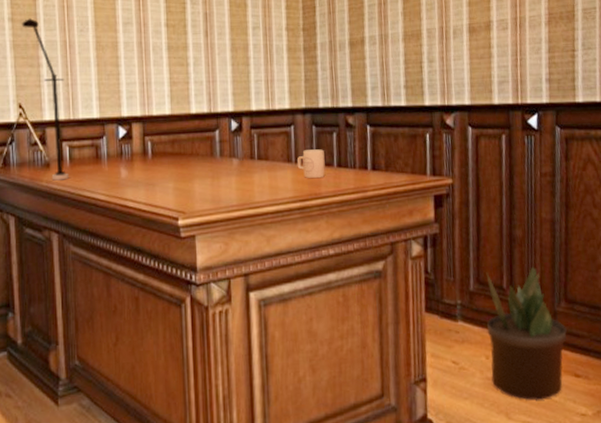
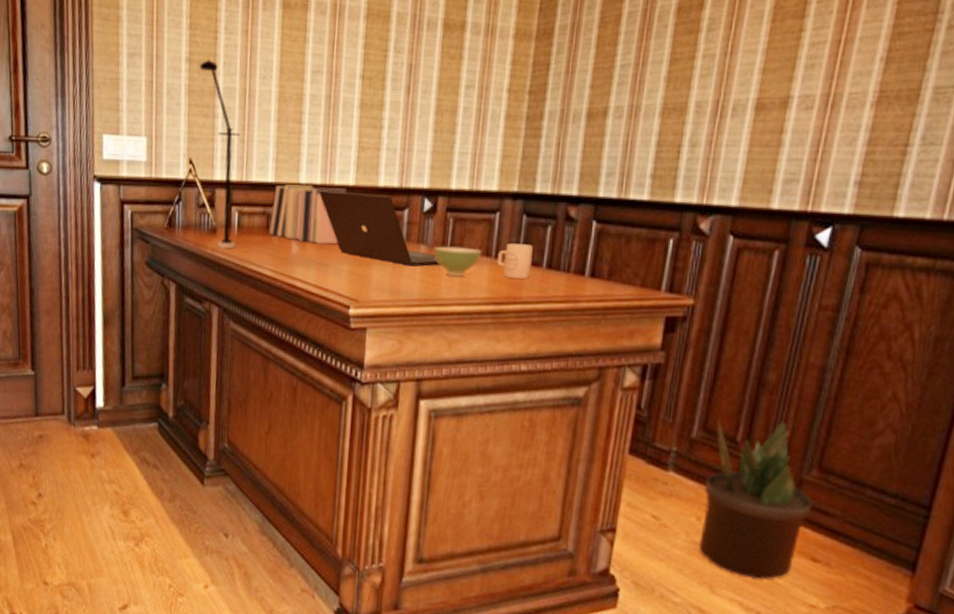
books: none [99,117,165,167] -> present [269,184,348,245]
laptop: none [139,120,250,178] -> present [318,190,439,266]
bowl: none [243,156,284,183] -> present [433,246,482,277]

